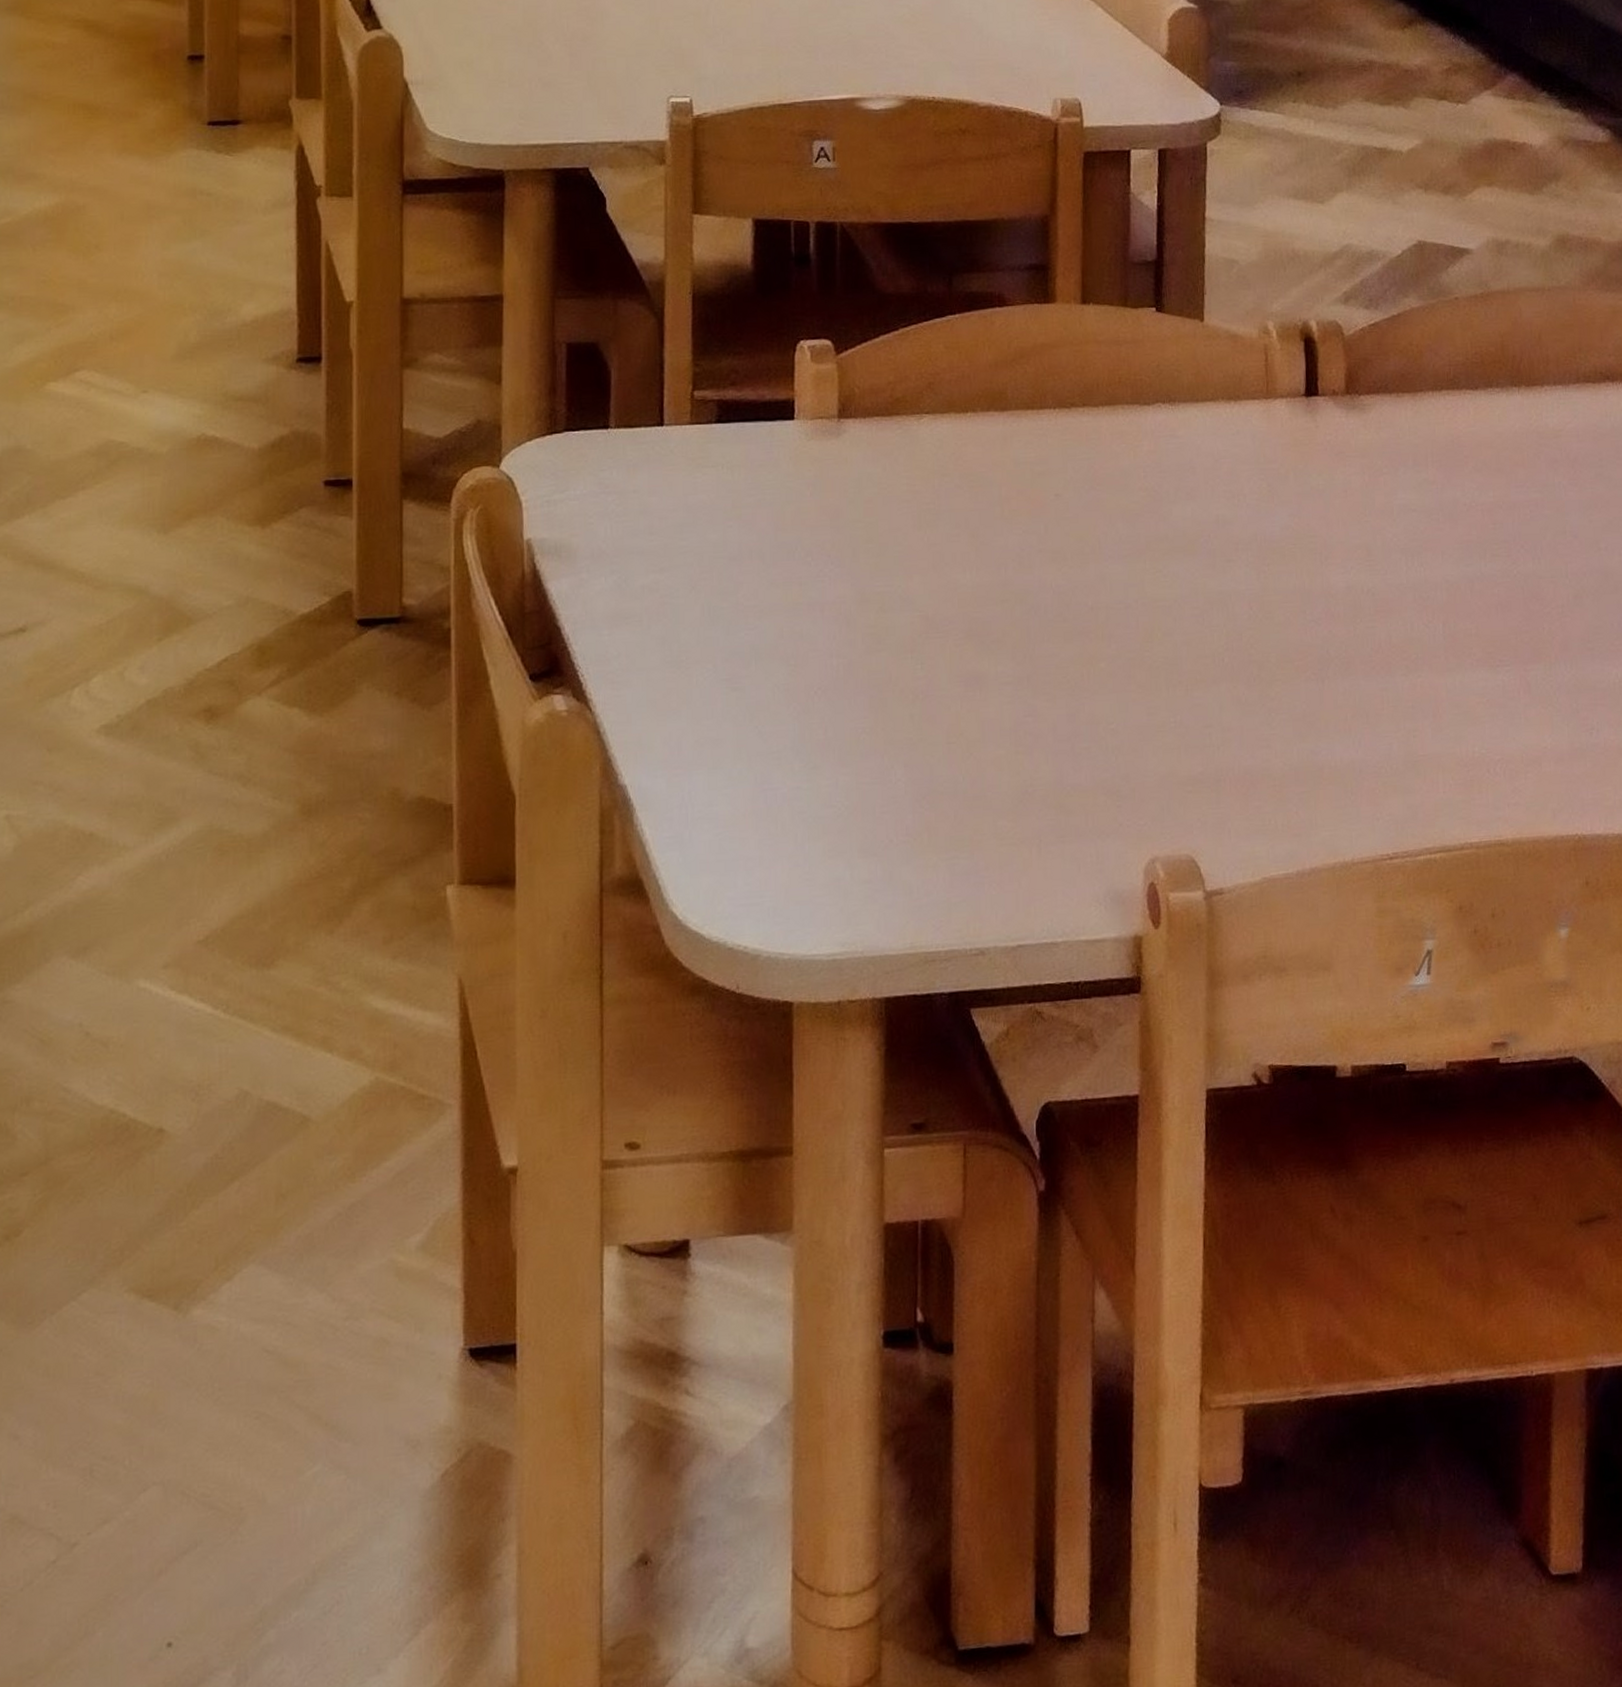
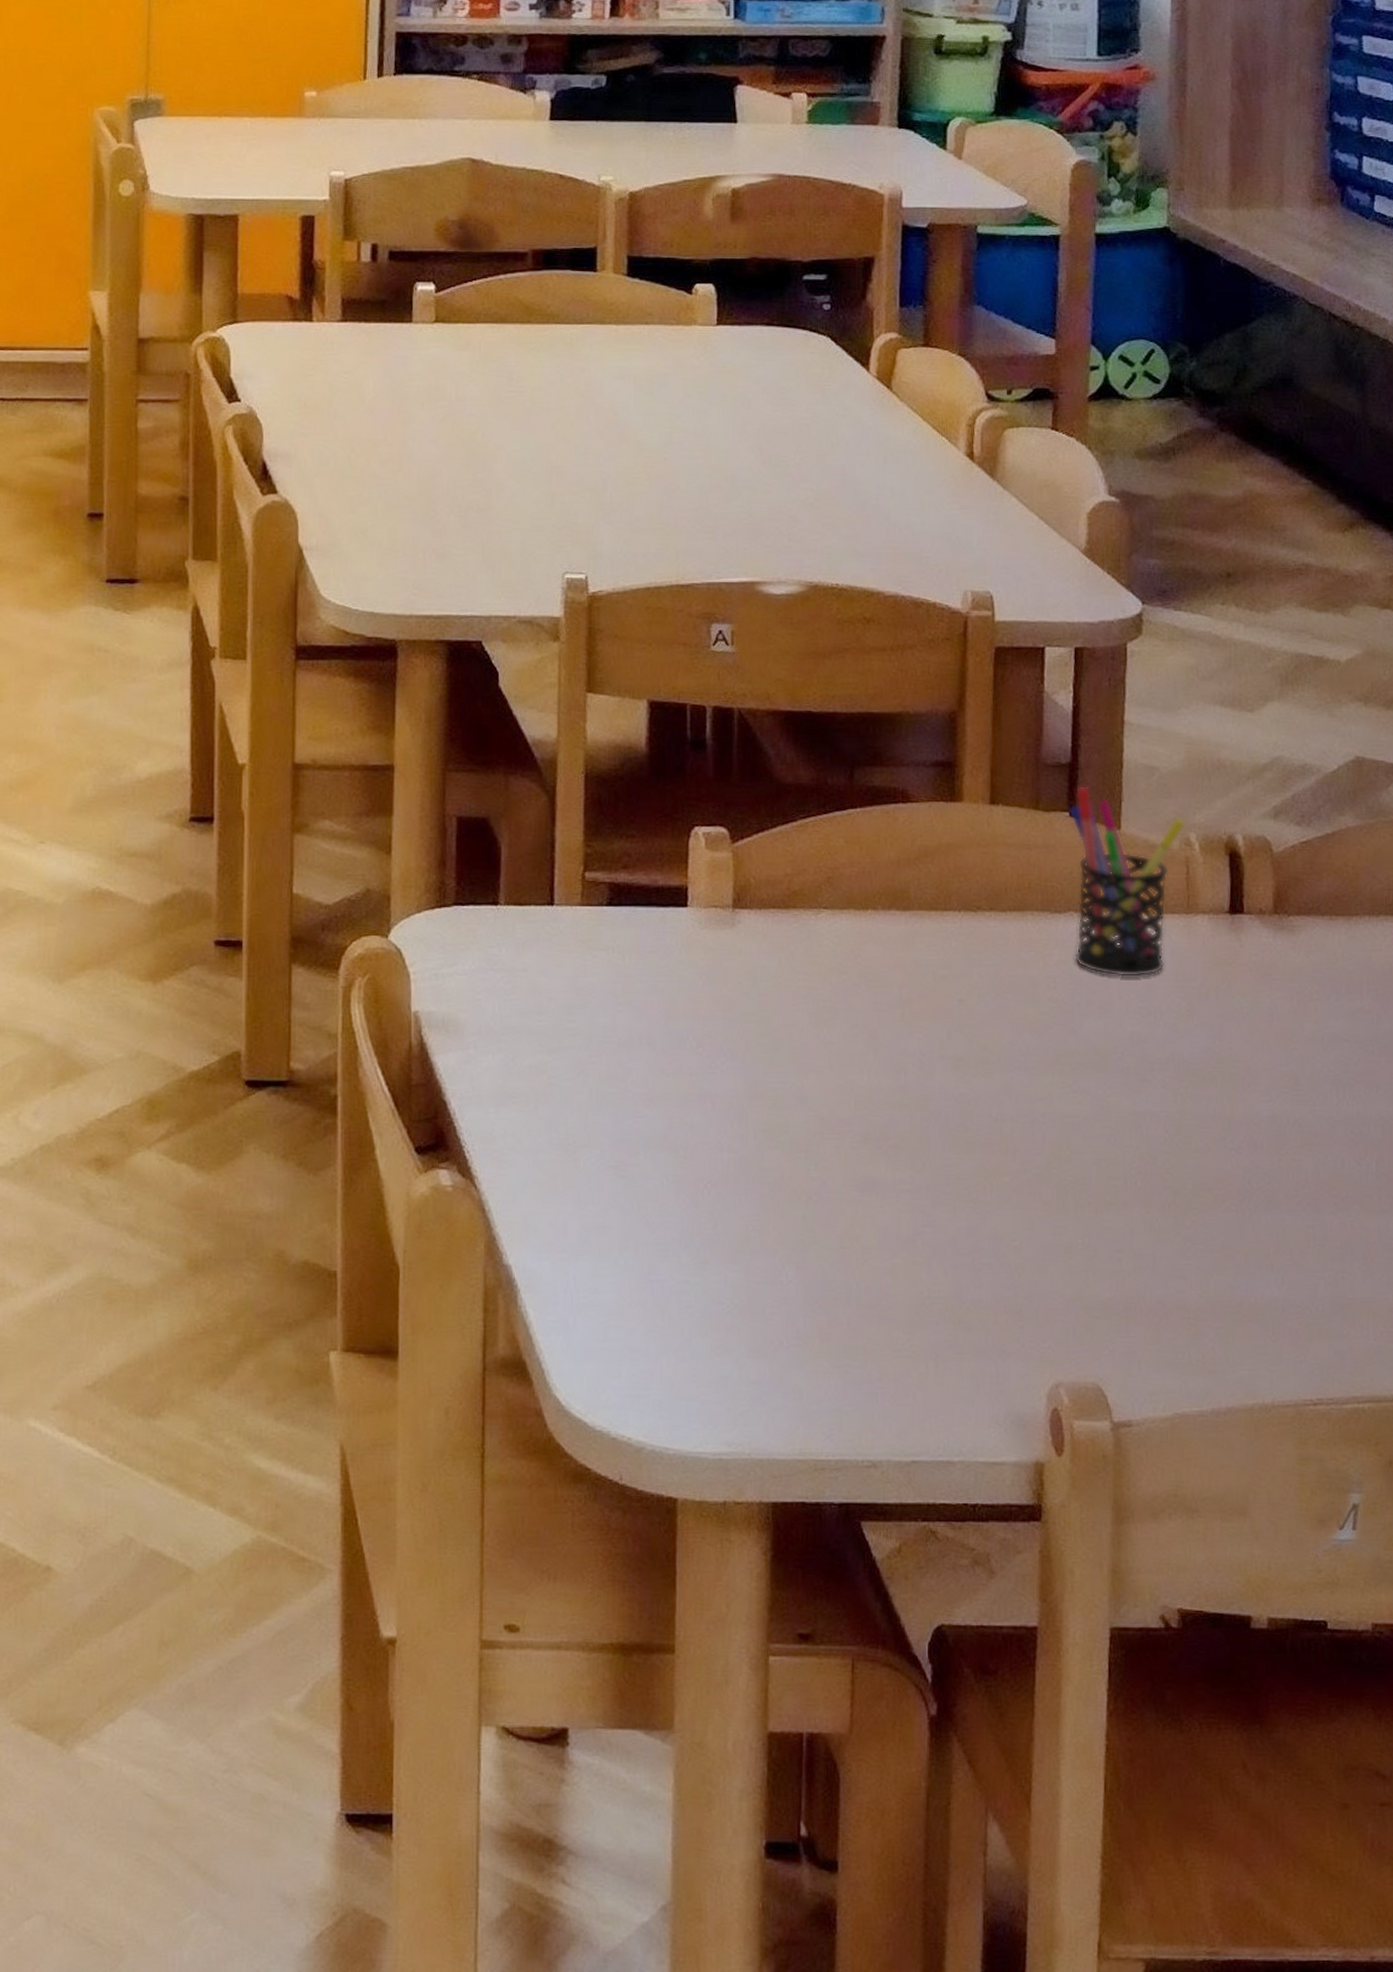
pen holder: none [1156,281,1263,464] -> present [1069,786,1185,978]

